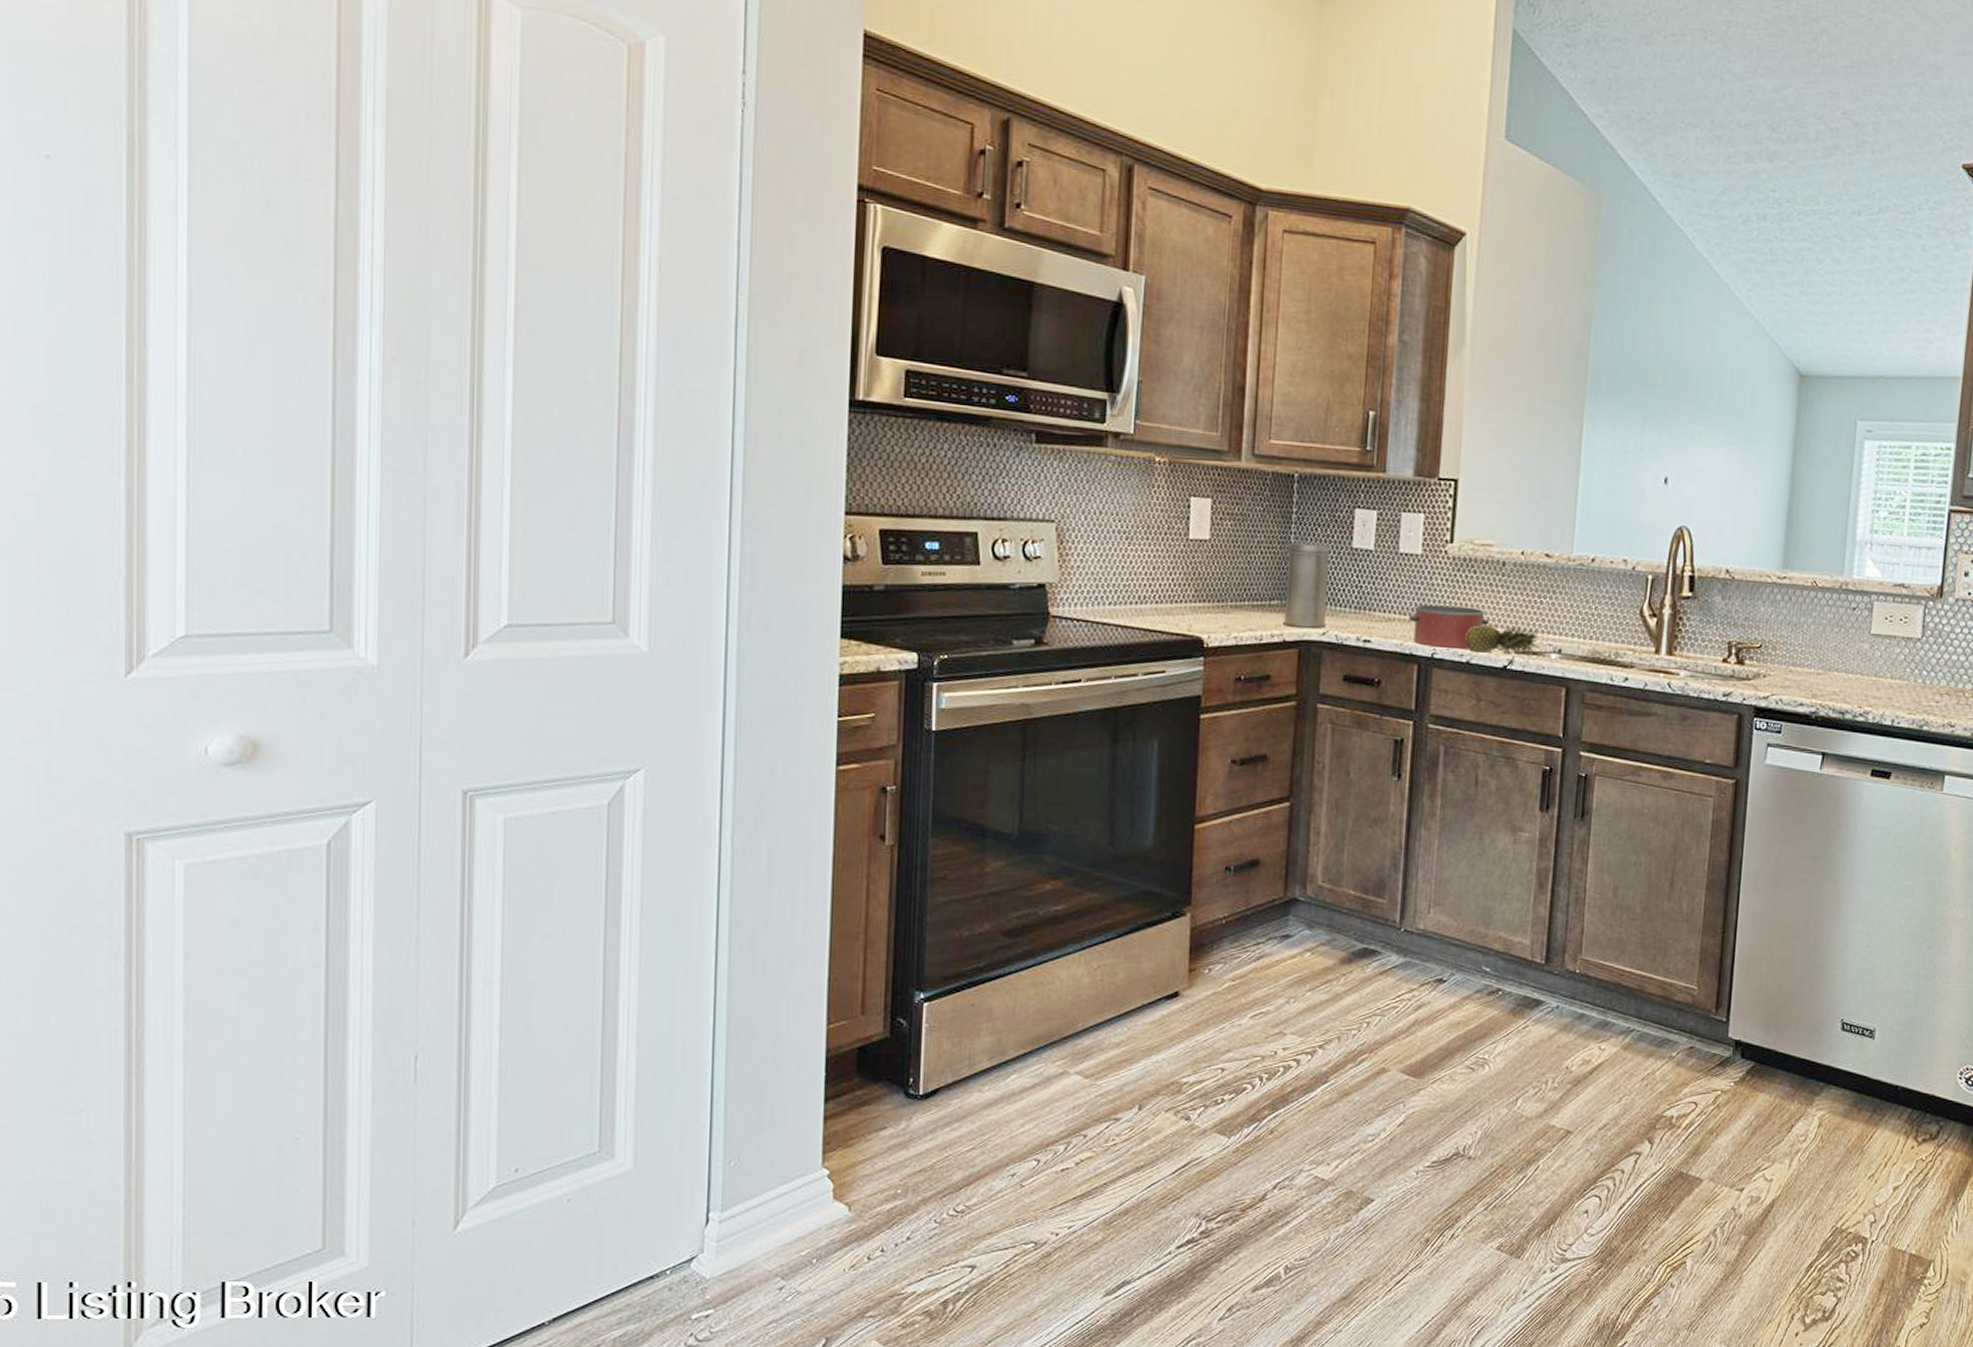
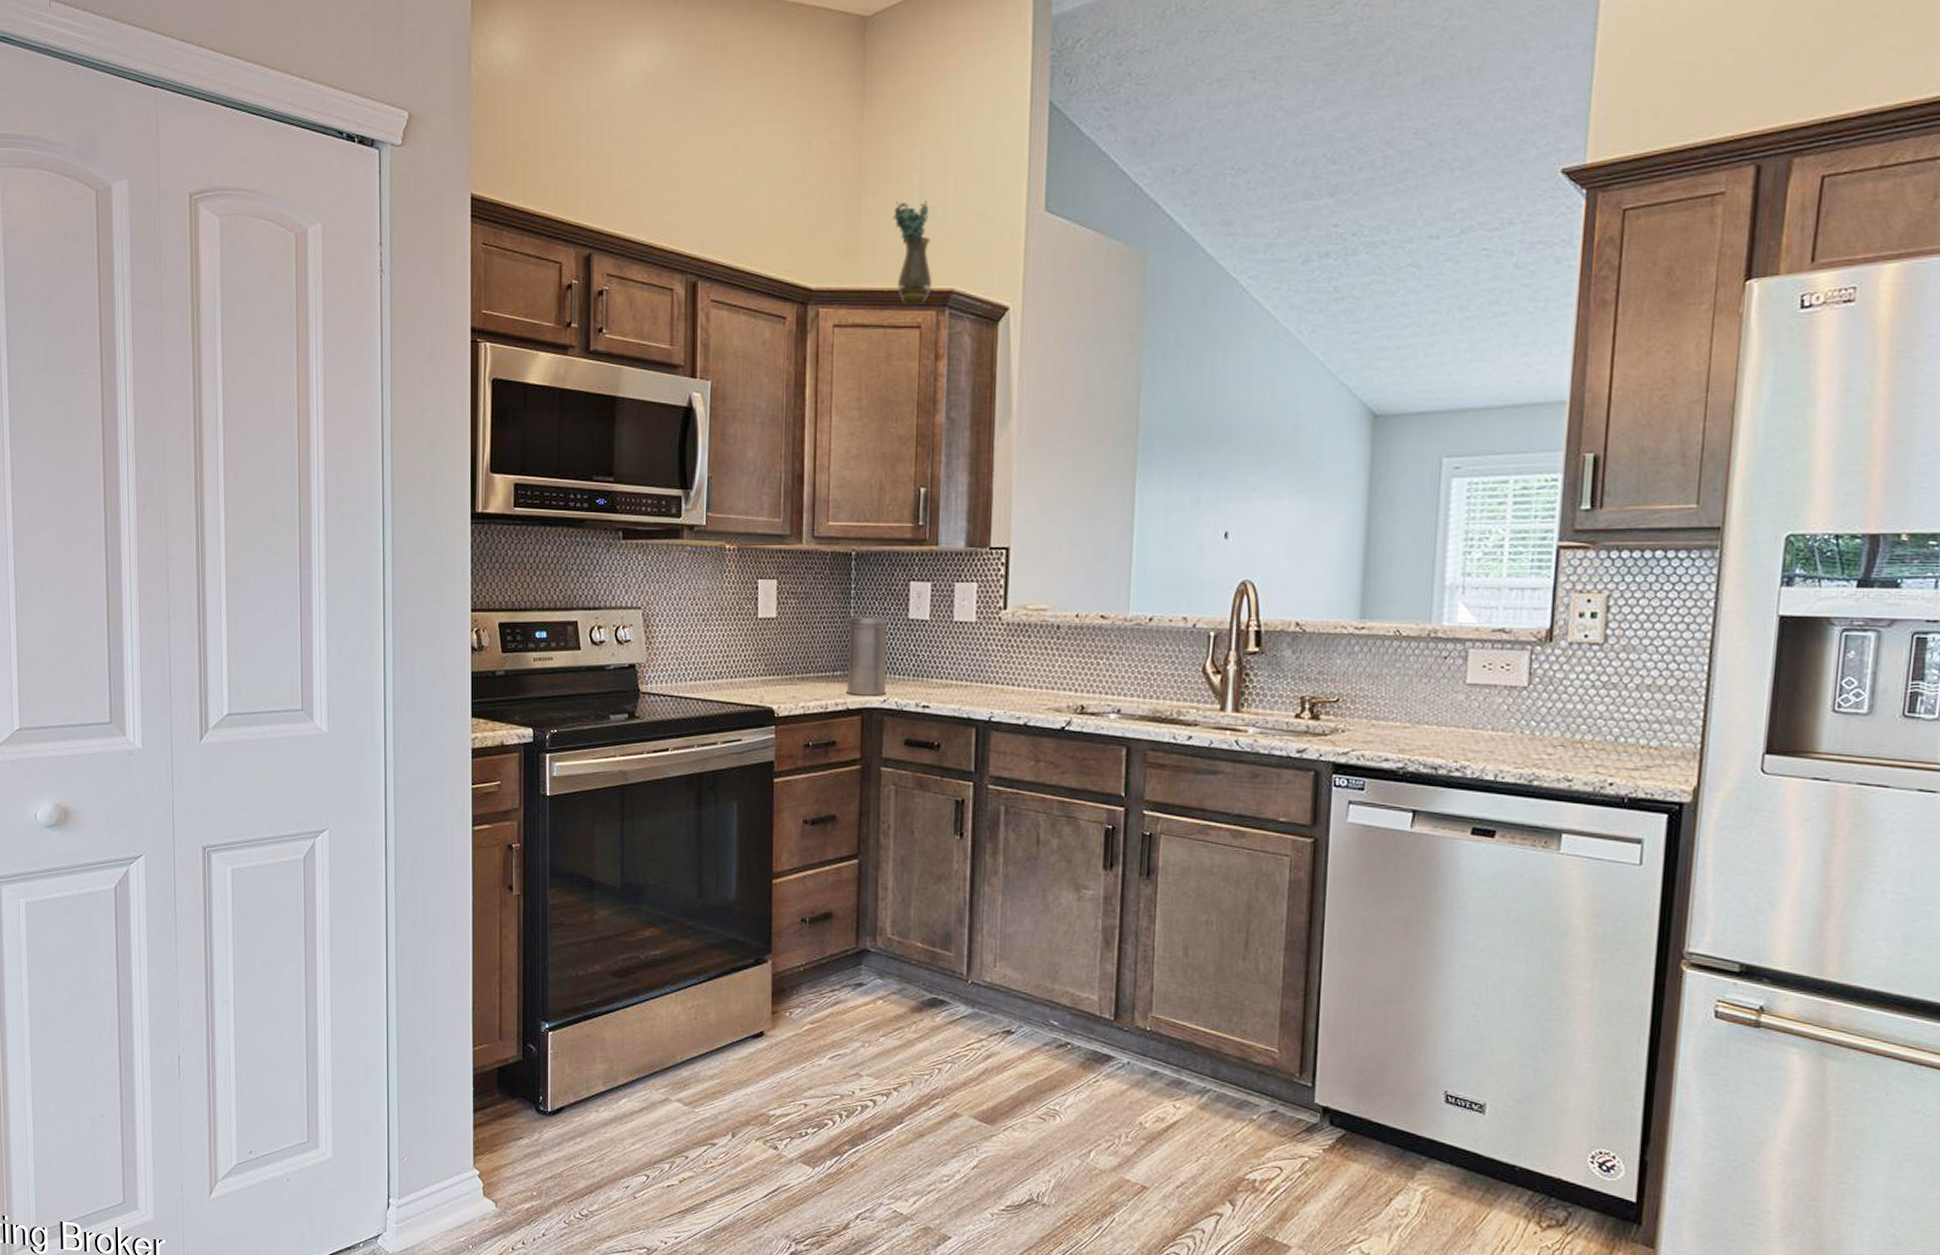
vase: none [1350,108,1389,219] -> present [892,201,932,305]
cooking pot: present [1409,604,1490,649] -> none [966,670,1046,711]
fruit: present [1465,625,1539,655] -> none [1022,687,1098,716]

